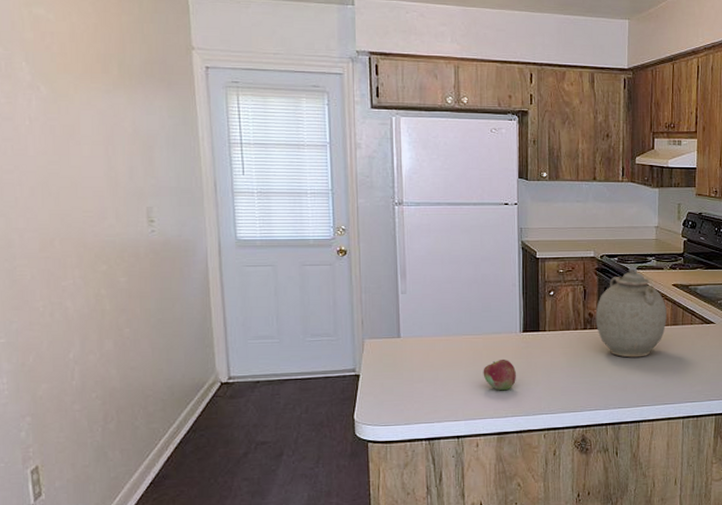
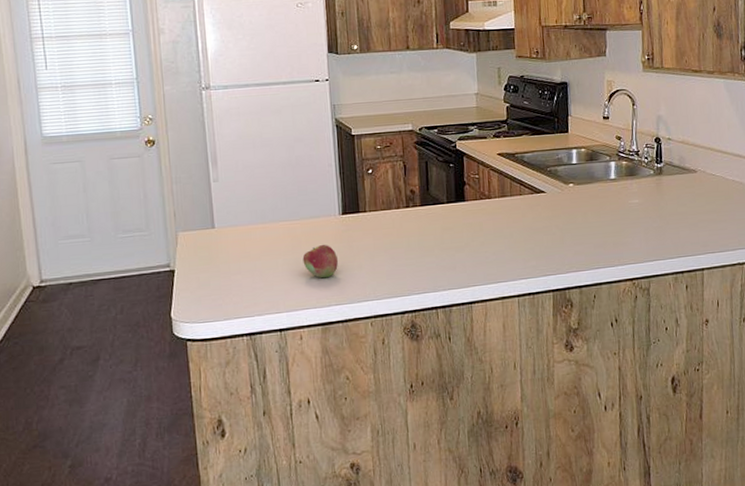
teapot: present [595,266,667,358] -> none [417,137,494,235]

